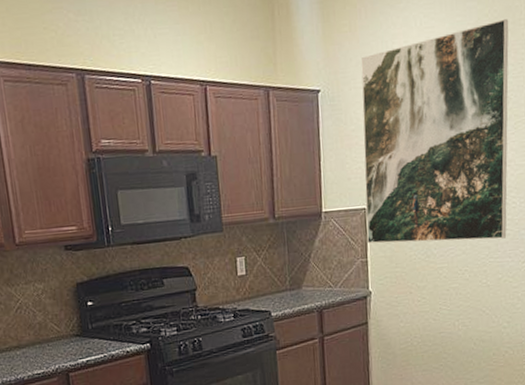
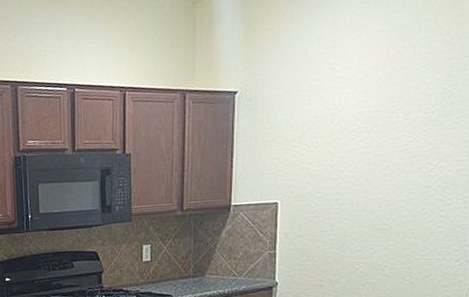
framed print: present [361,19,509,244] -> none [277,12,456,237]

